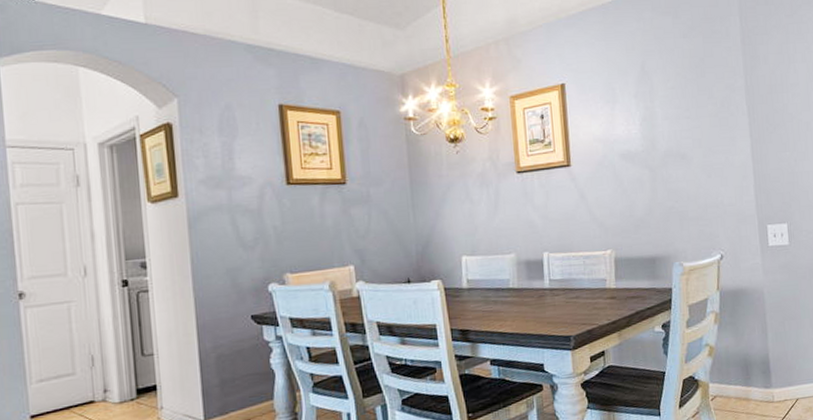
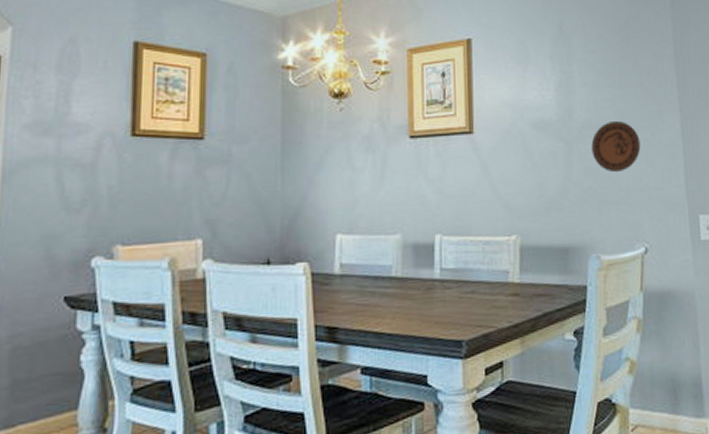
decorative plate: none [672,148,716,193] -> present [591,121,641,173]

